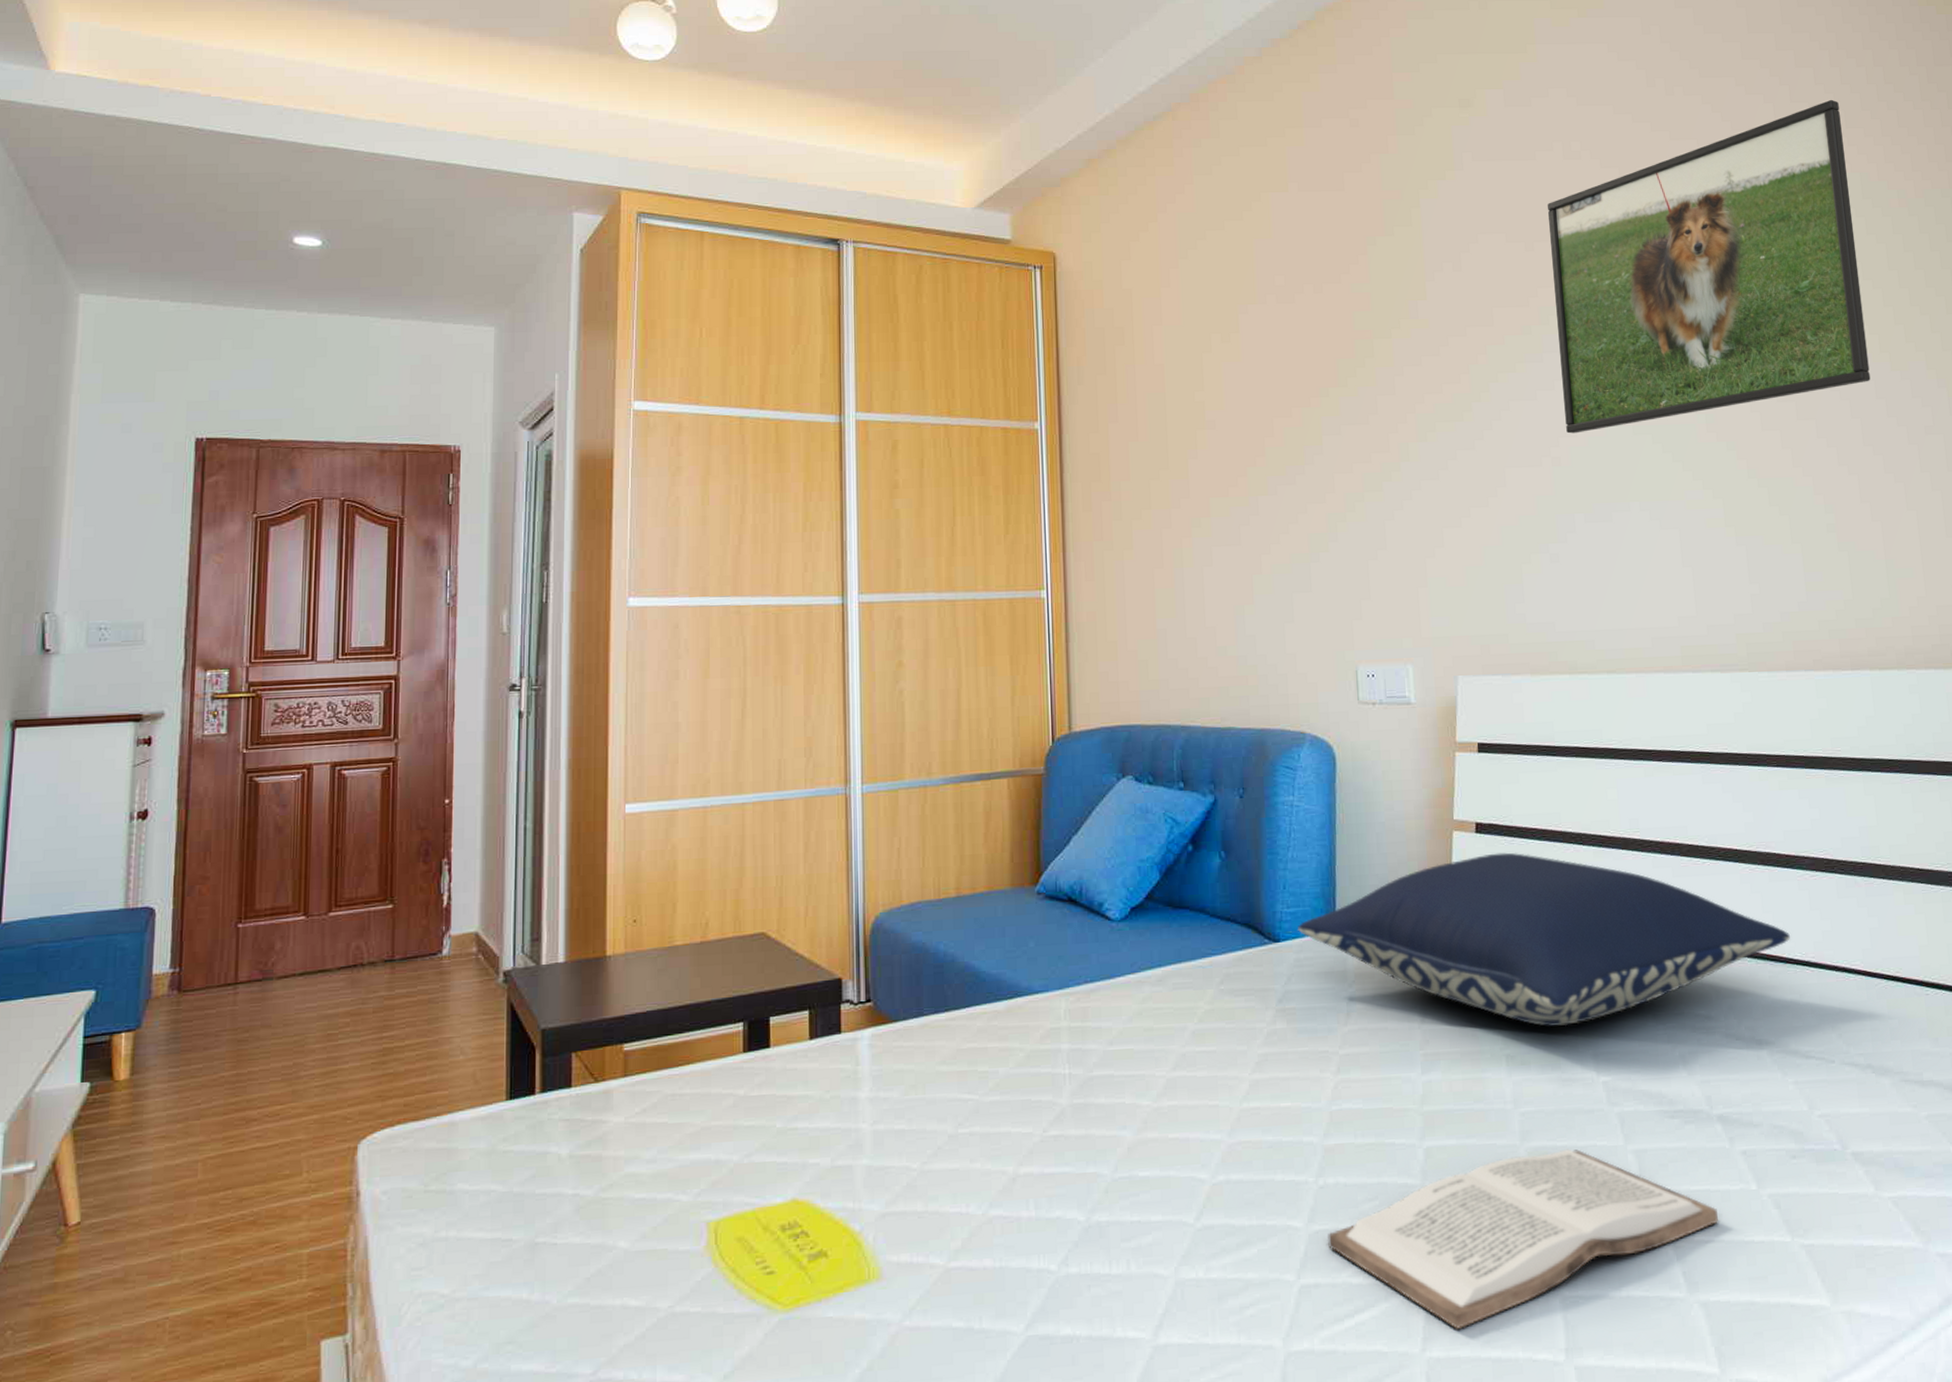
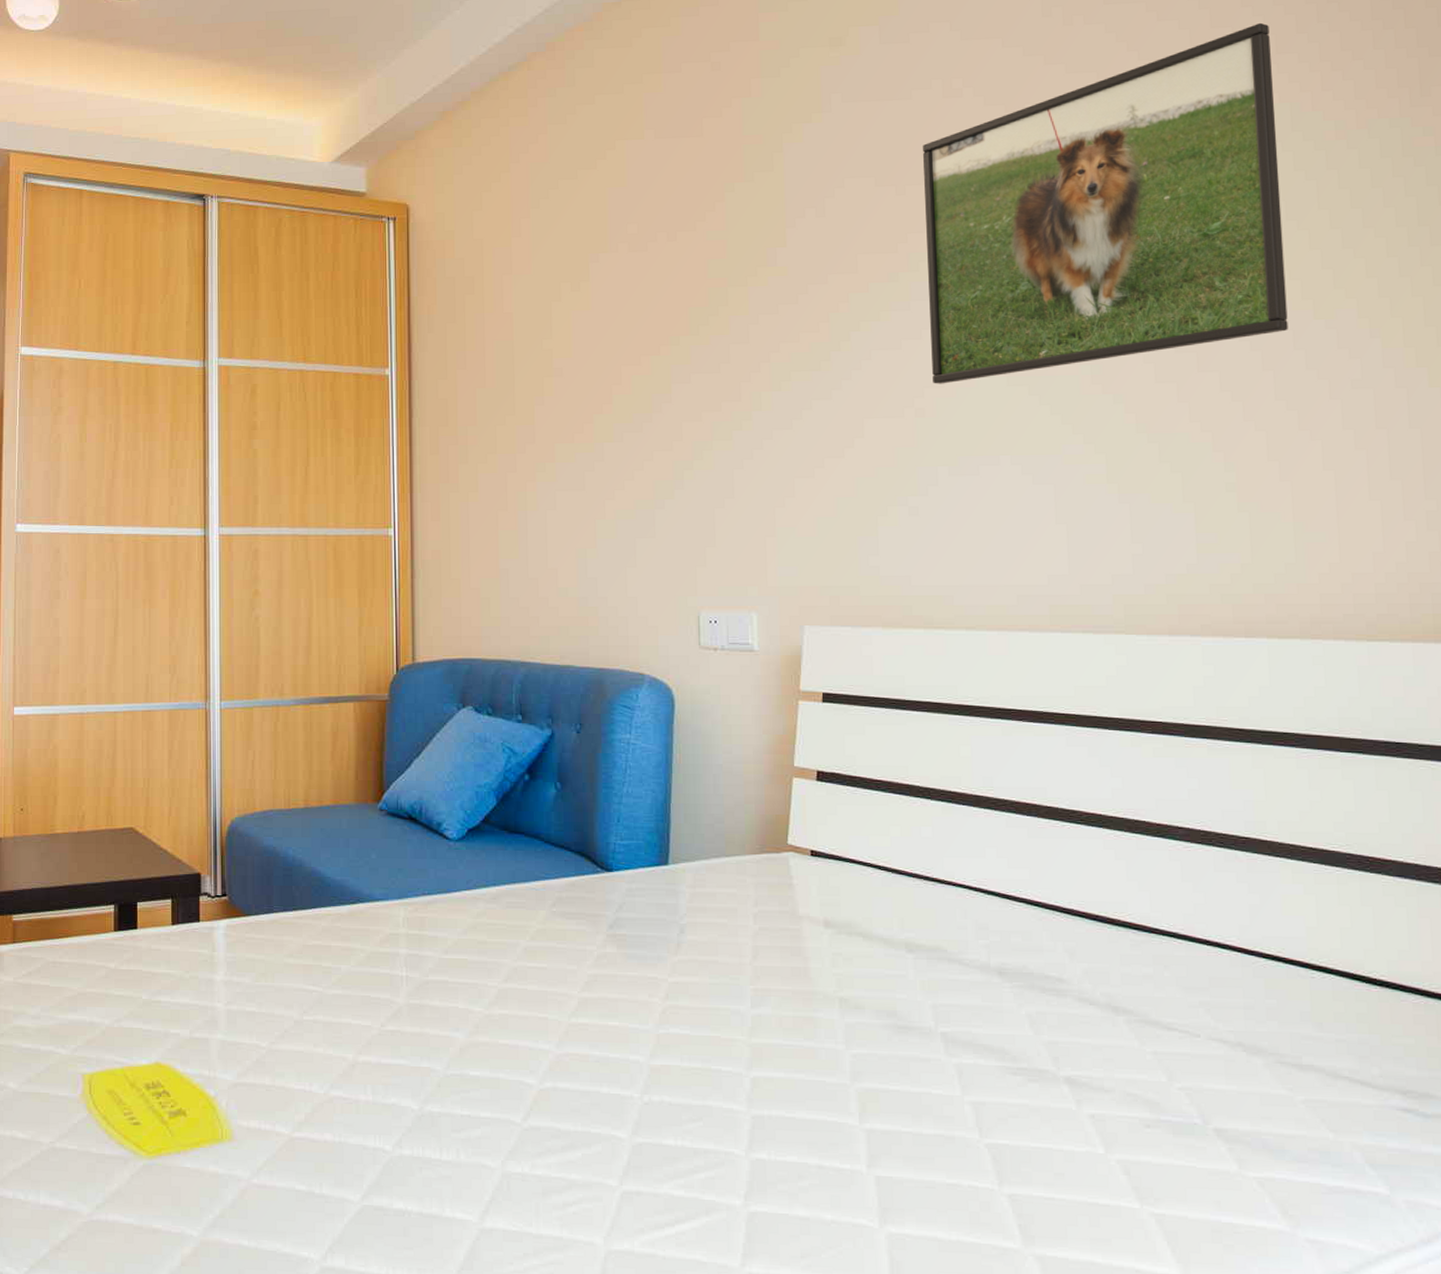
pillow: present [1298,852,1790,1028] -> none [631,801,1157,976]
book: present [1328,1149,1718,1330] -> none [651,1093,1060,1251]

